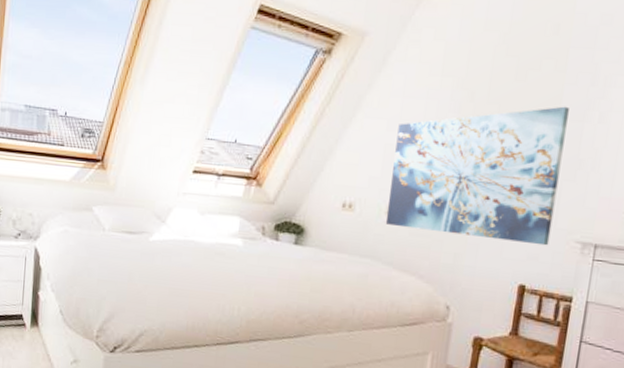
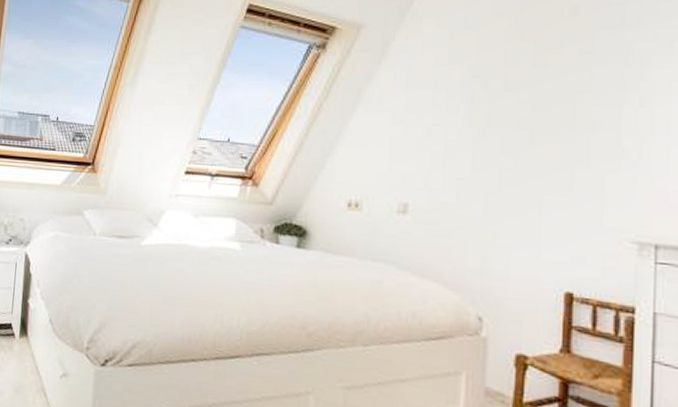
wall art: present [385,106,569,246] -> none [398,90,602,247]

